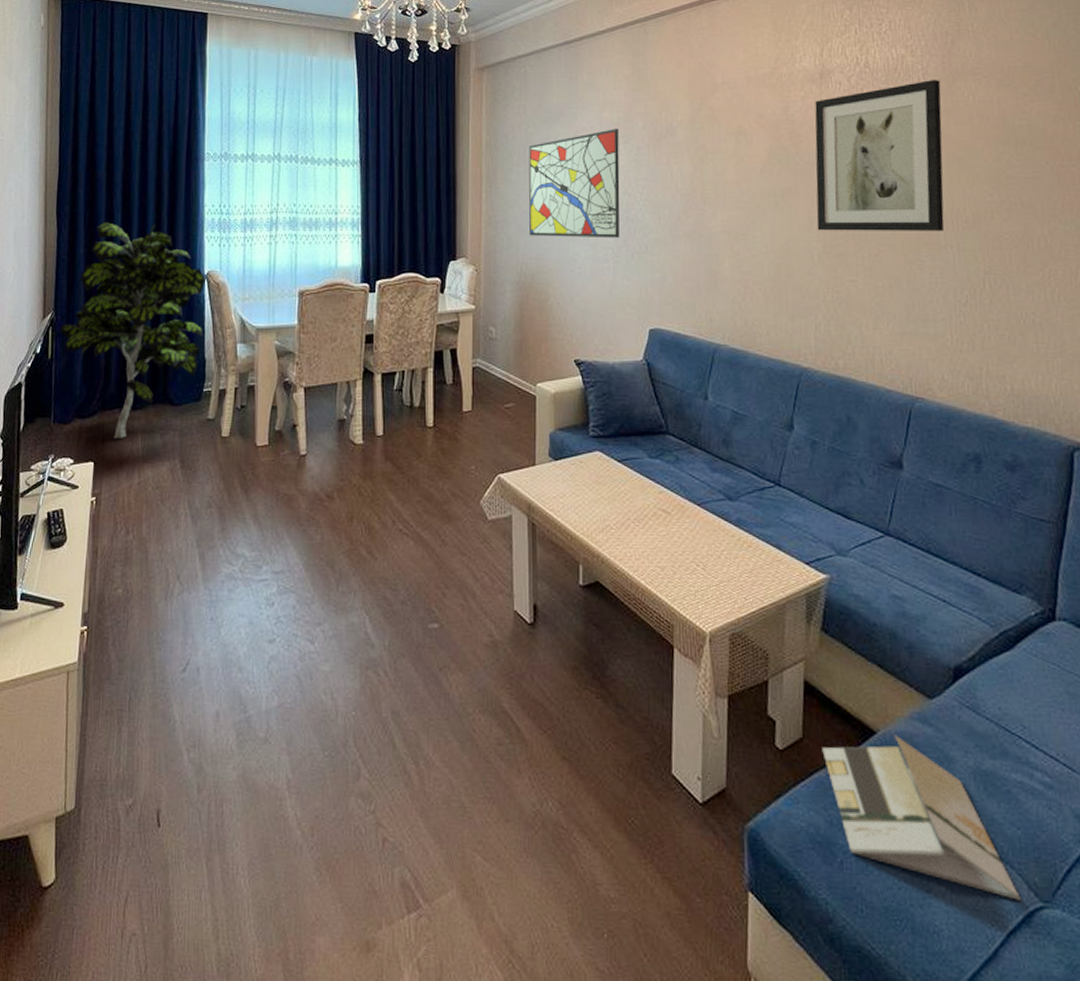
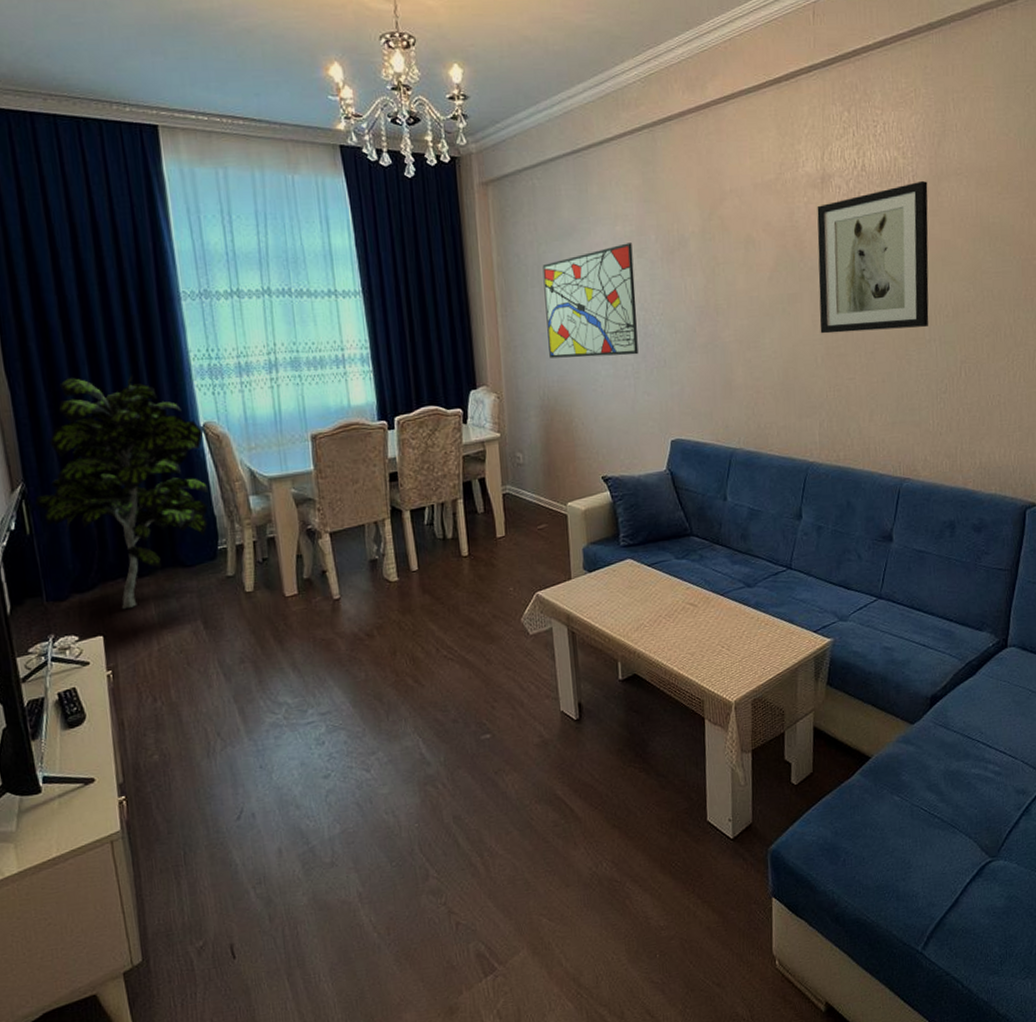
brochure: present [822,735,1021,901] -> none [828,756,976,860]

